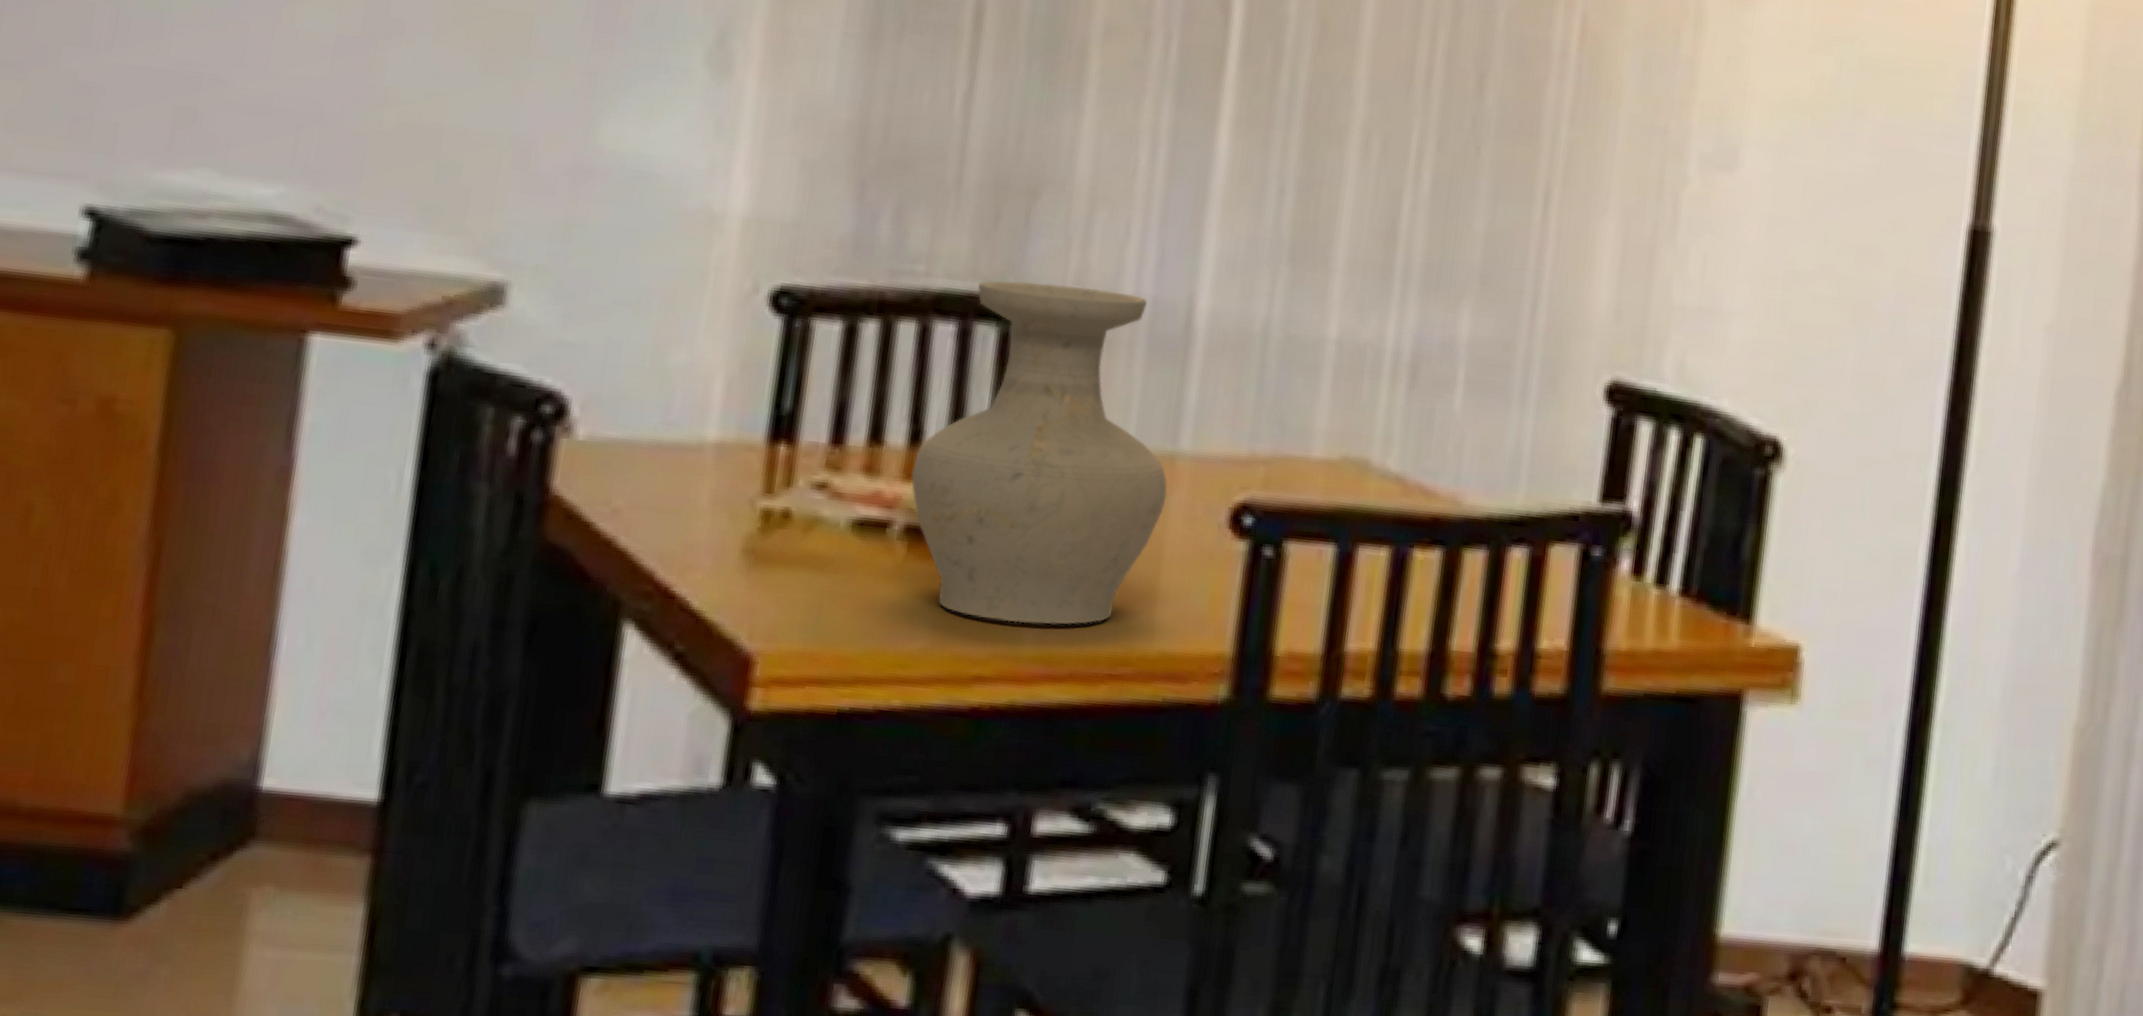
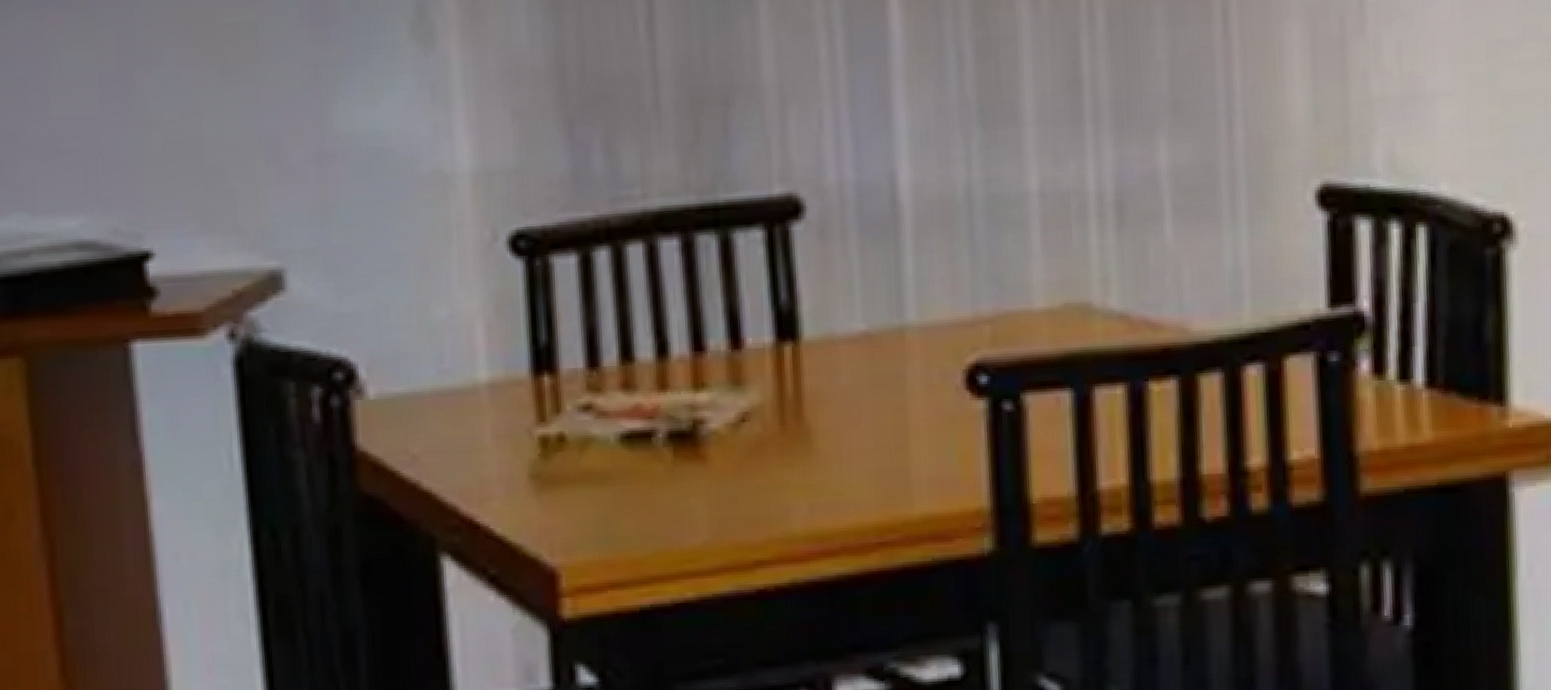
vase: present [910,280,1168,625] -> none [664,182,903,508]

